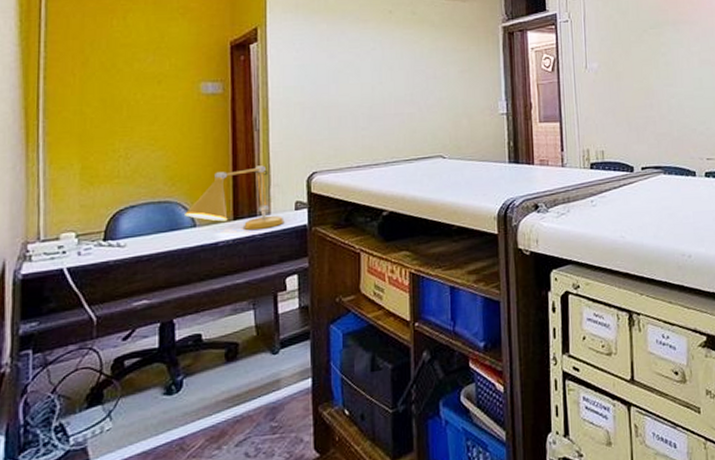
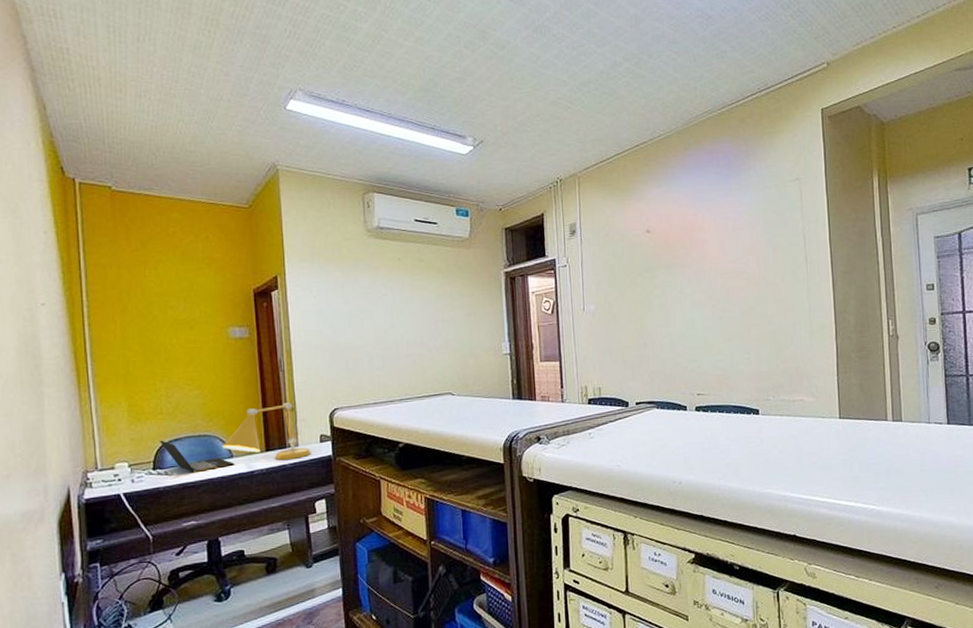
laptop: none [114,207,198,245] -> present [160,440,235,473]

